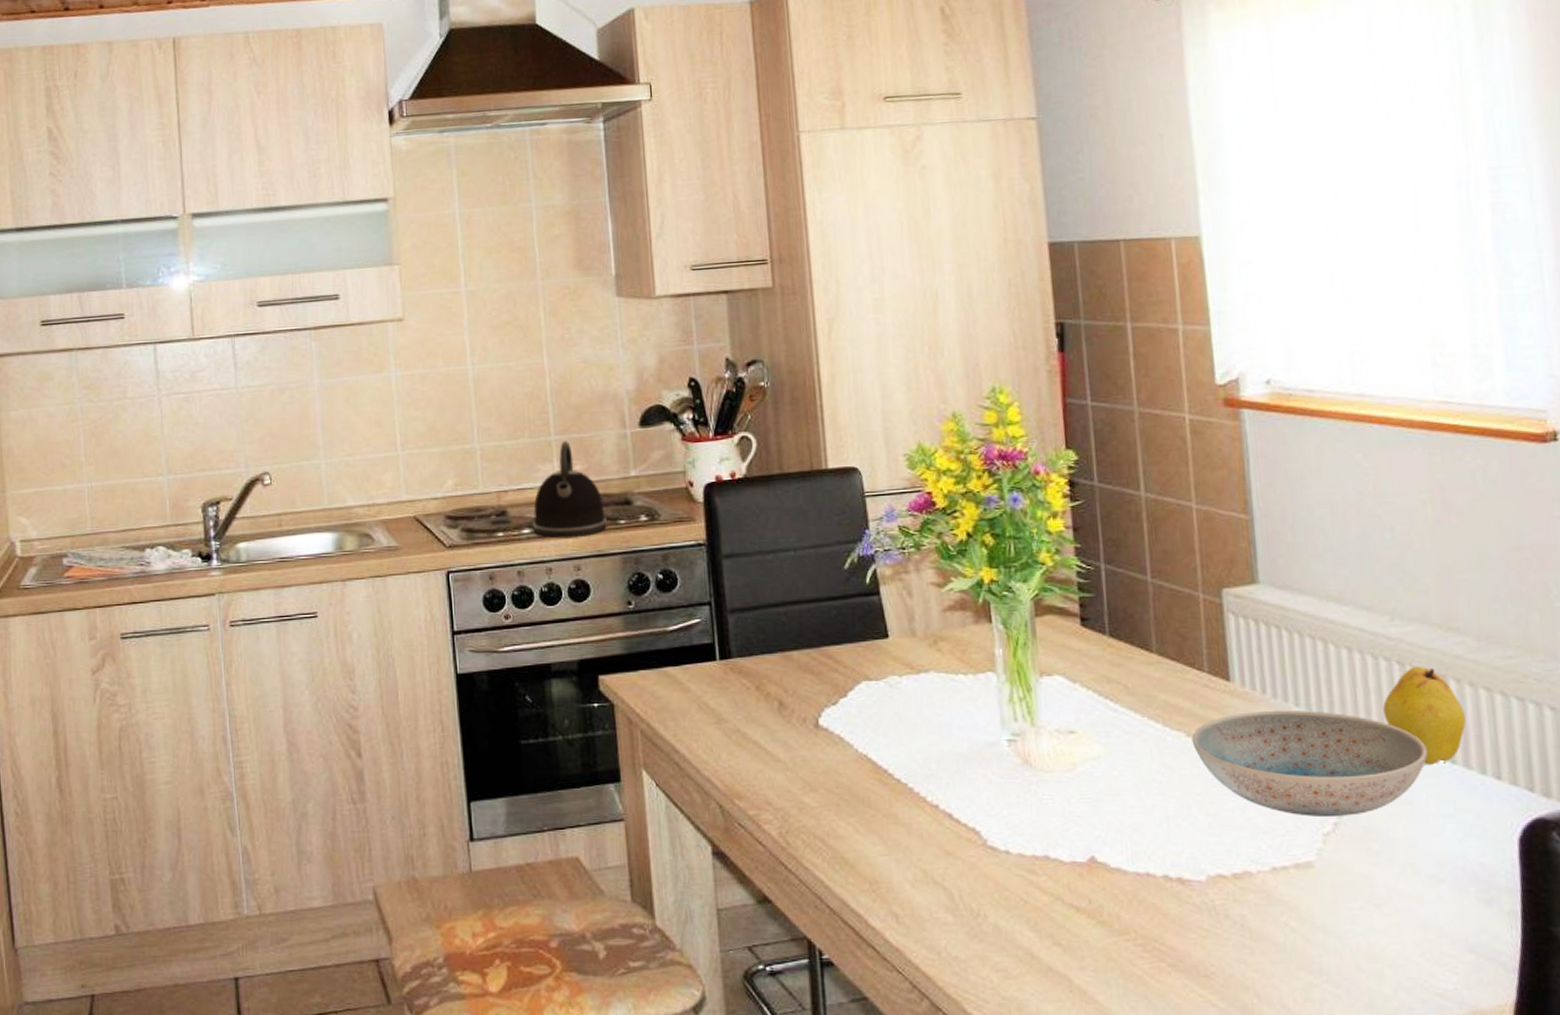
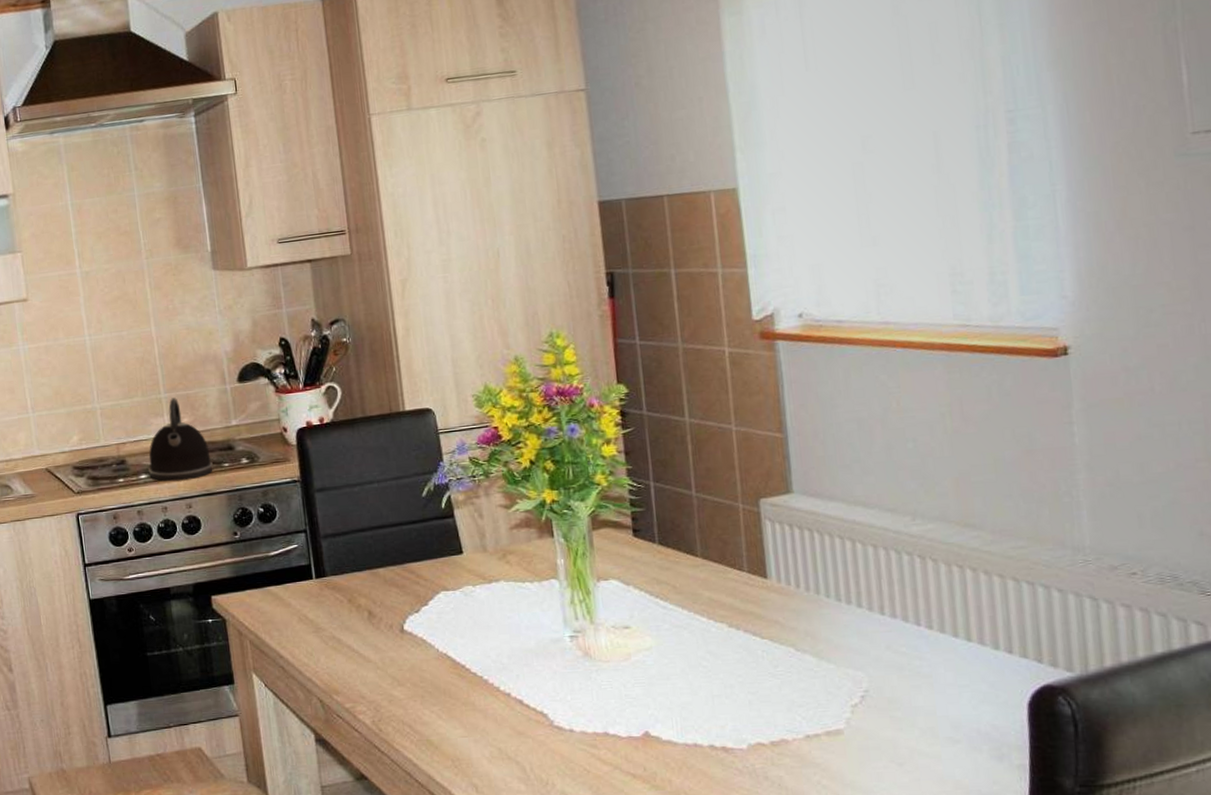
dish: present [1191,709,1428,817] -> none [733,601,946,691]
fruit: present [1383,667,1466,766] -> none [905,559,981,644]

